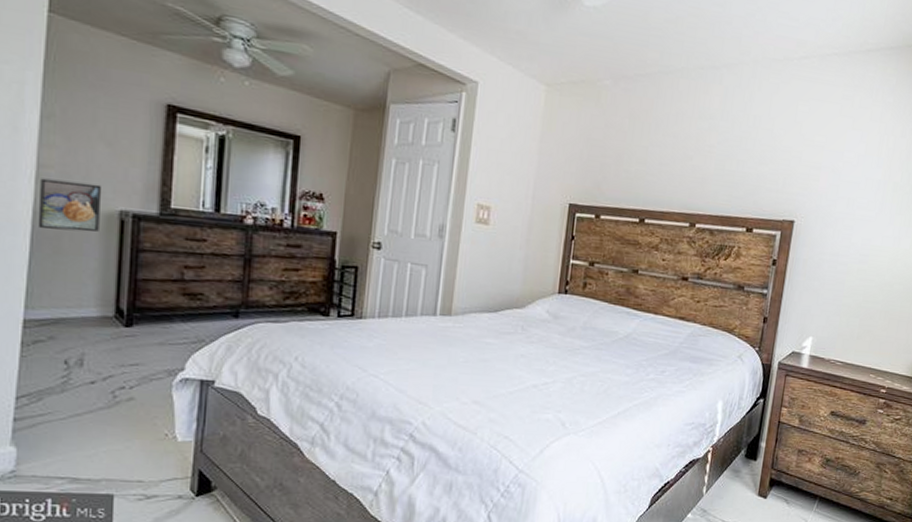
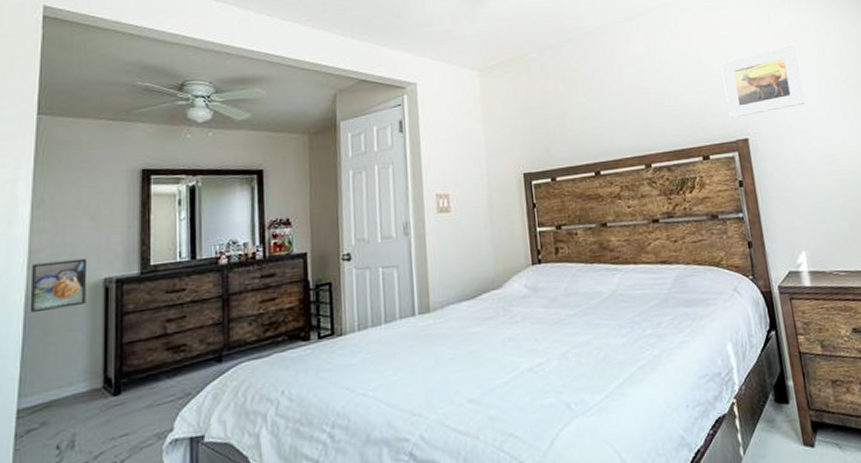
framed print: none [783,136,869,201] -> present [721,44,806,118]

